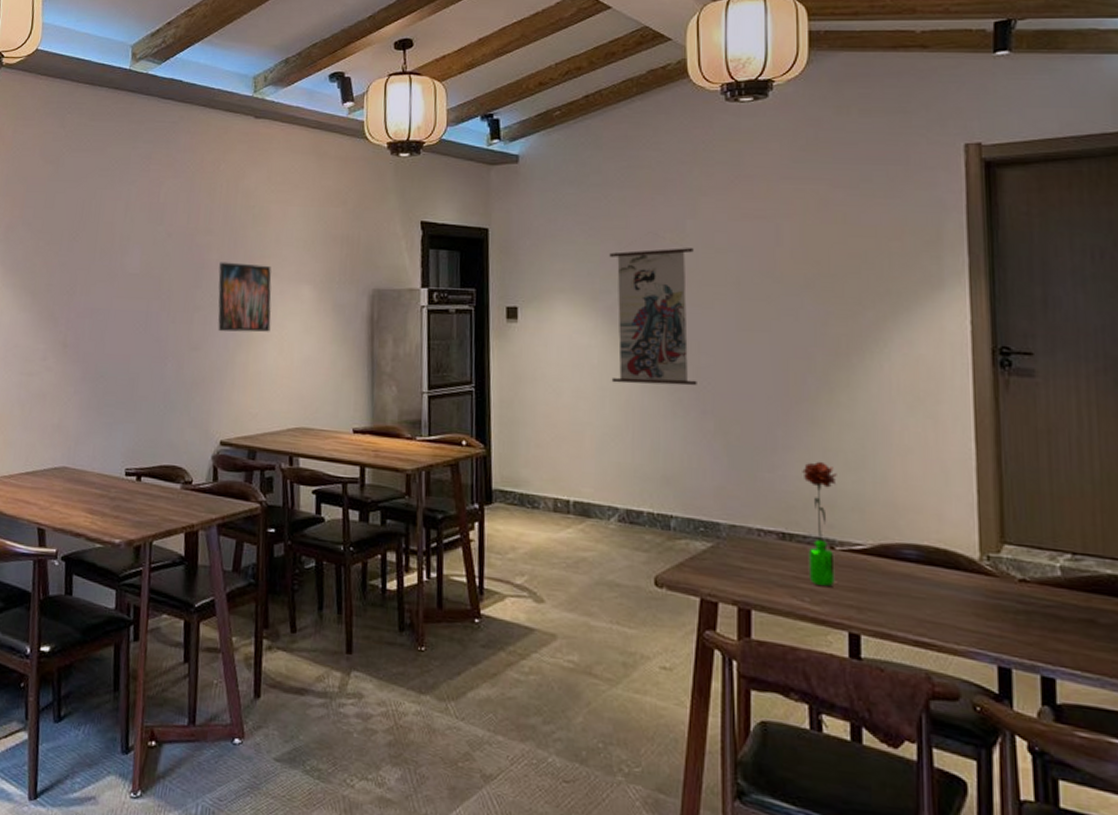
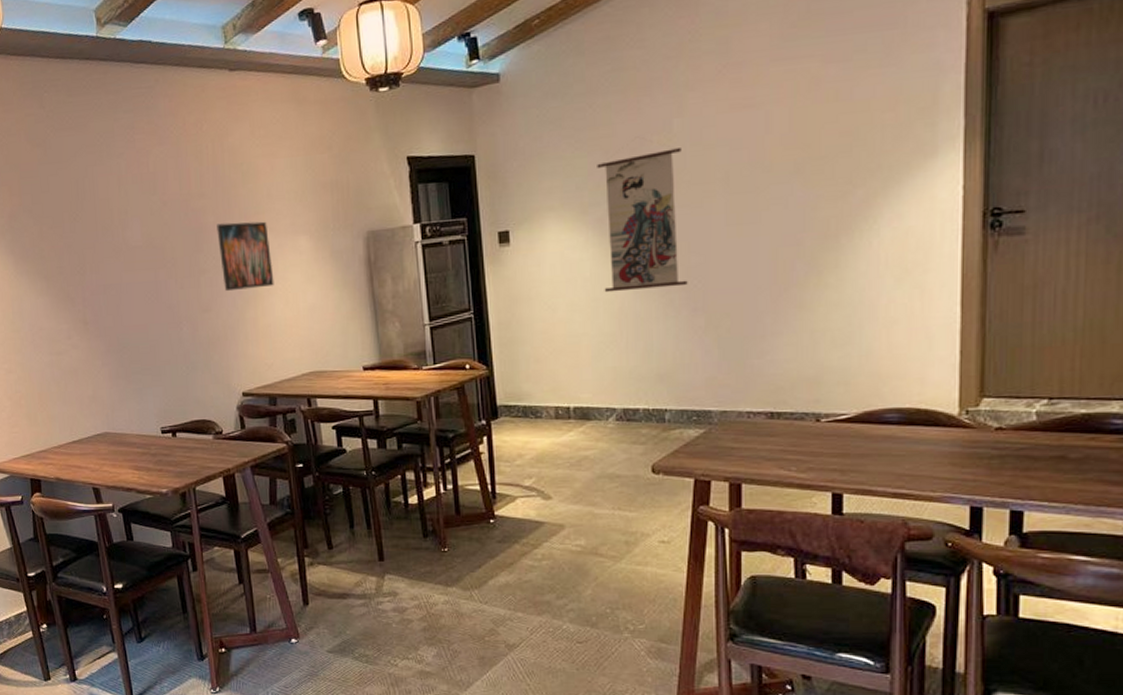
flower: present [802,461,837,587] -> none [790,342,824,456]

